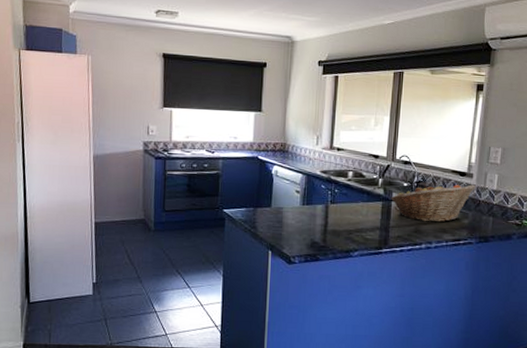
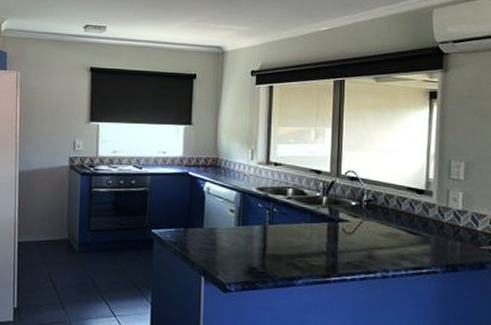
fruit basket: present [391,183,476,223] -> none [337,202,437,248]

